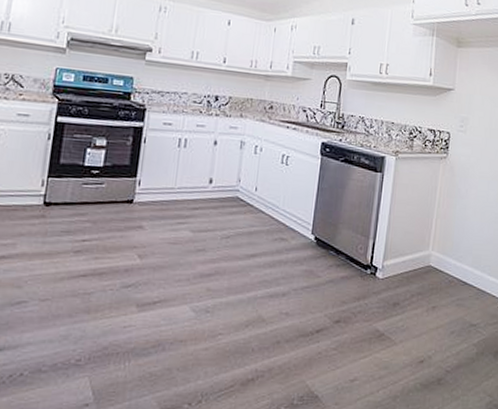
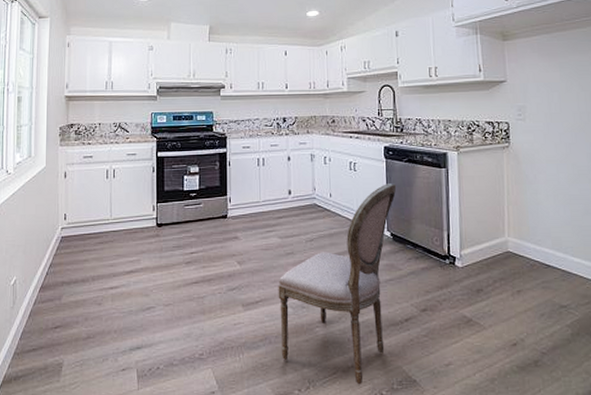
dining chair: none [175,182,329,400] -> present [278,183,397,385]

